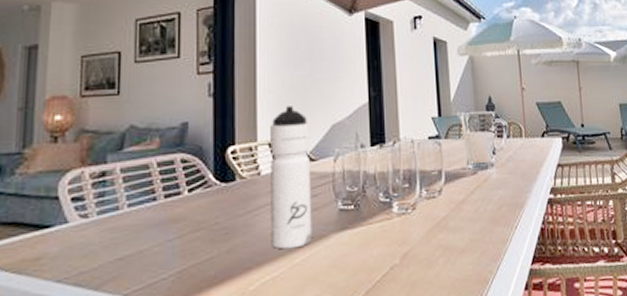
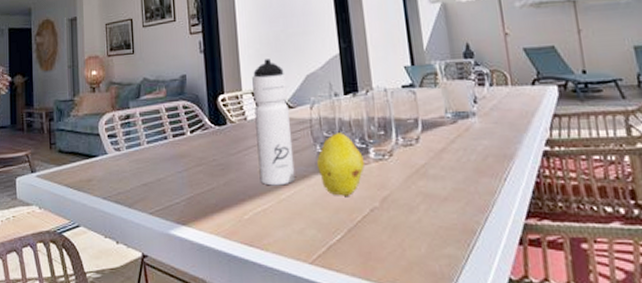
fruit: none [336,186,387,255] -> present [316,132,365,196]

